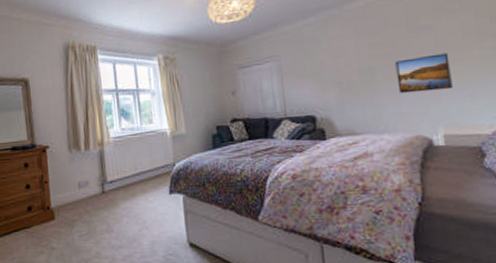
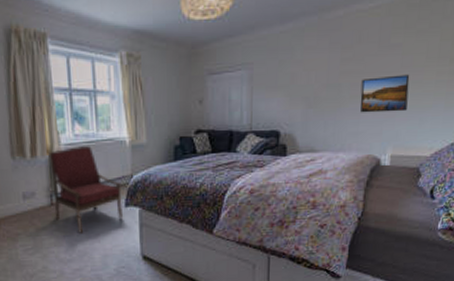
armchair: none [99,138,169,220] -> present [48,146,124,233]

